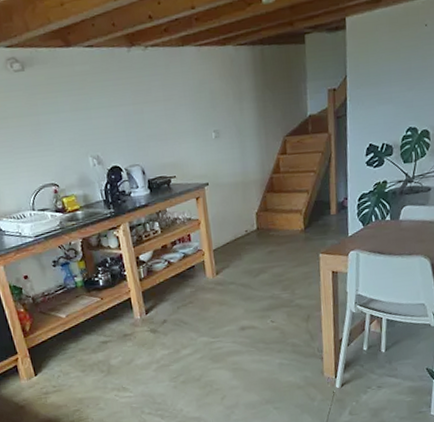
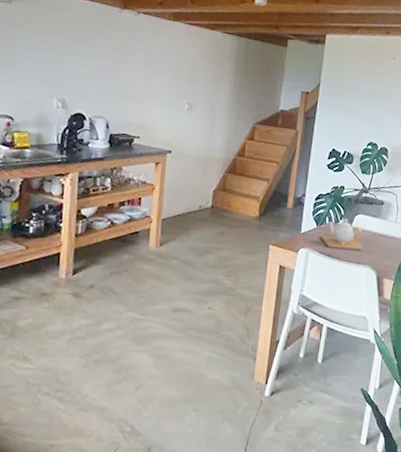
teapot: none [369,213,414,245] -> present [320,218,363,250]

